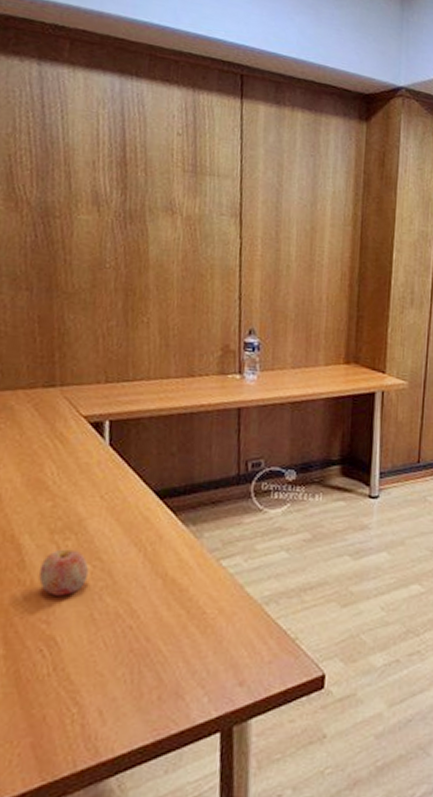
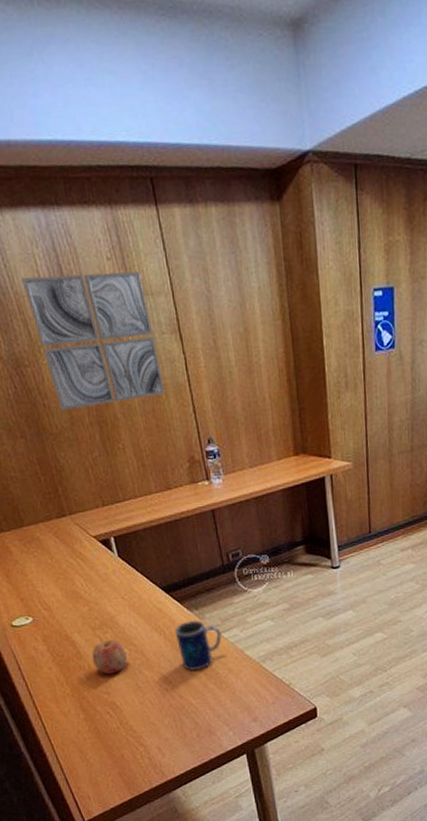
wall art: none [77,133,212,275] -> present [22,271,166,410]
mug: none [158,538,220,605] -> present [174,620,222,670]

